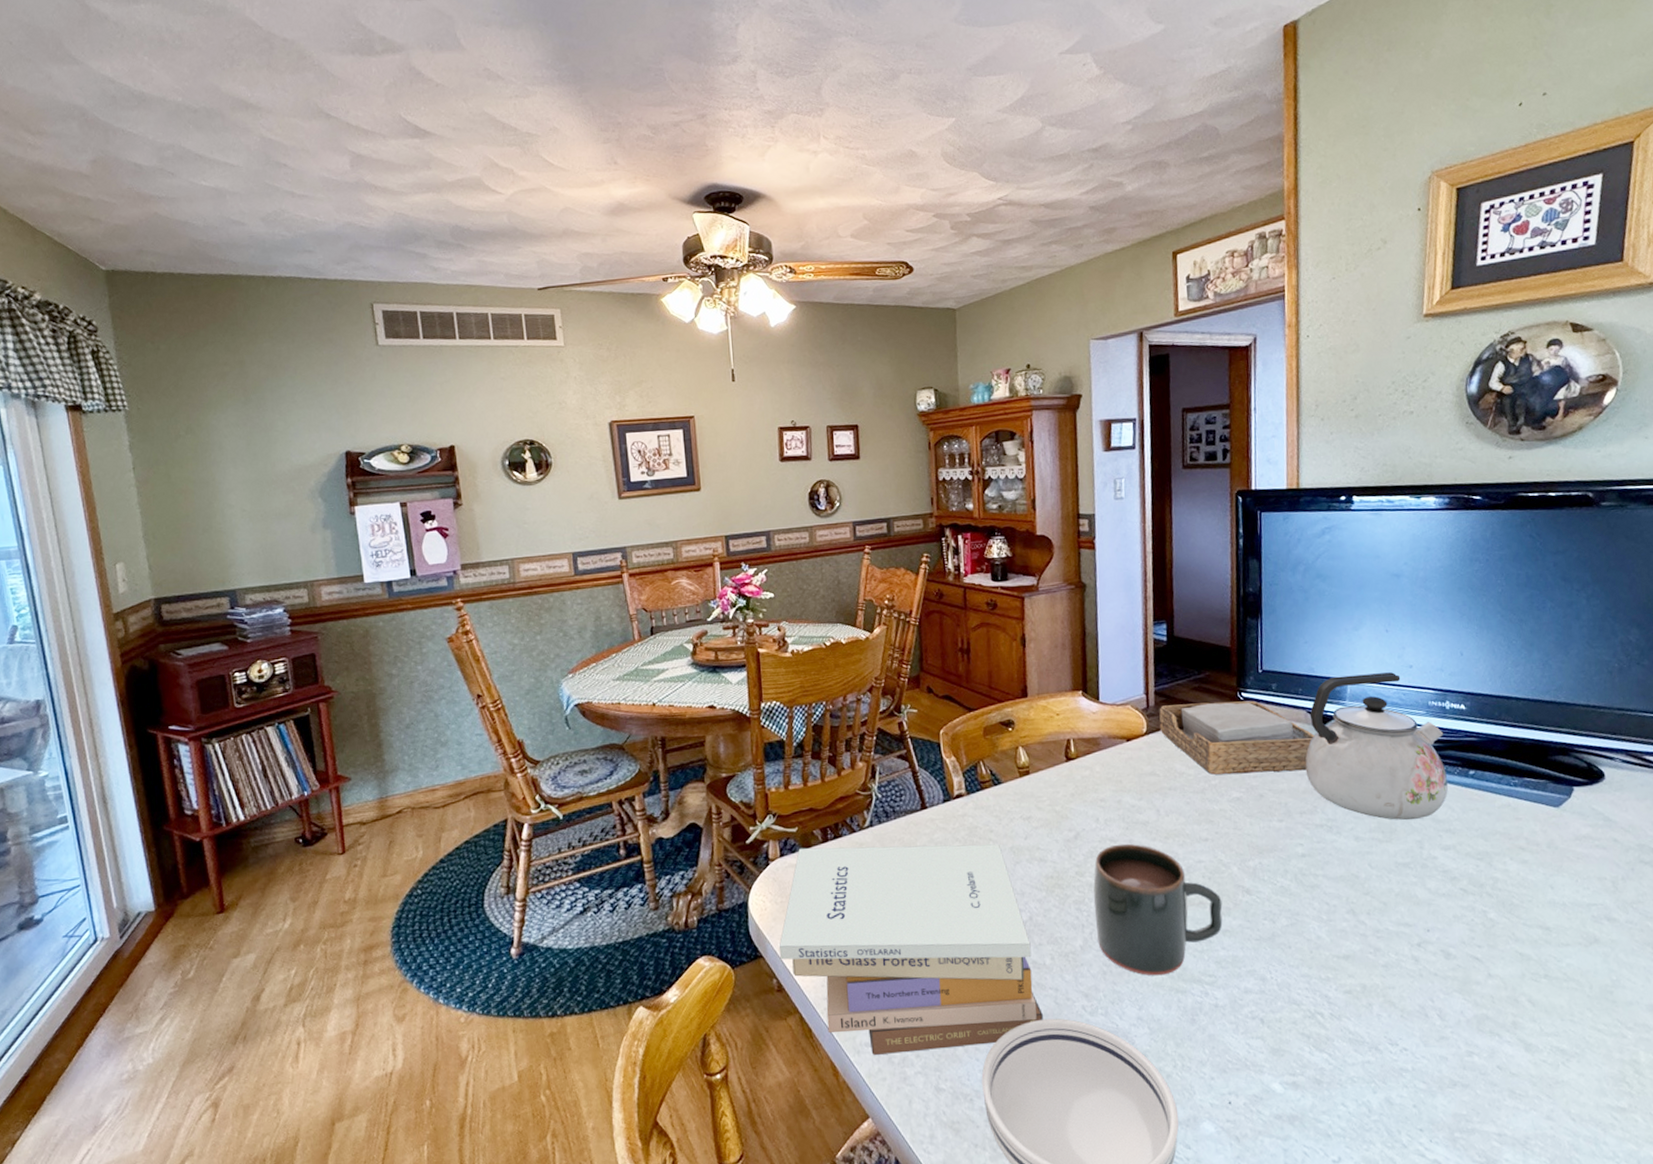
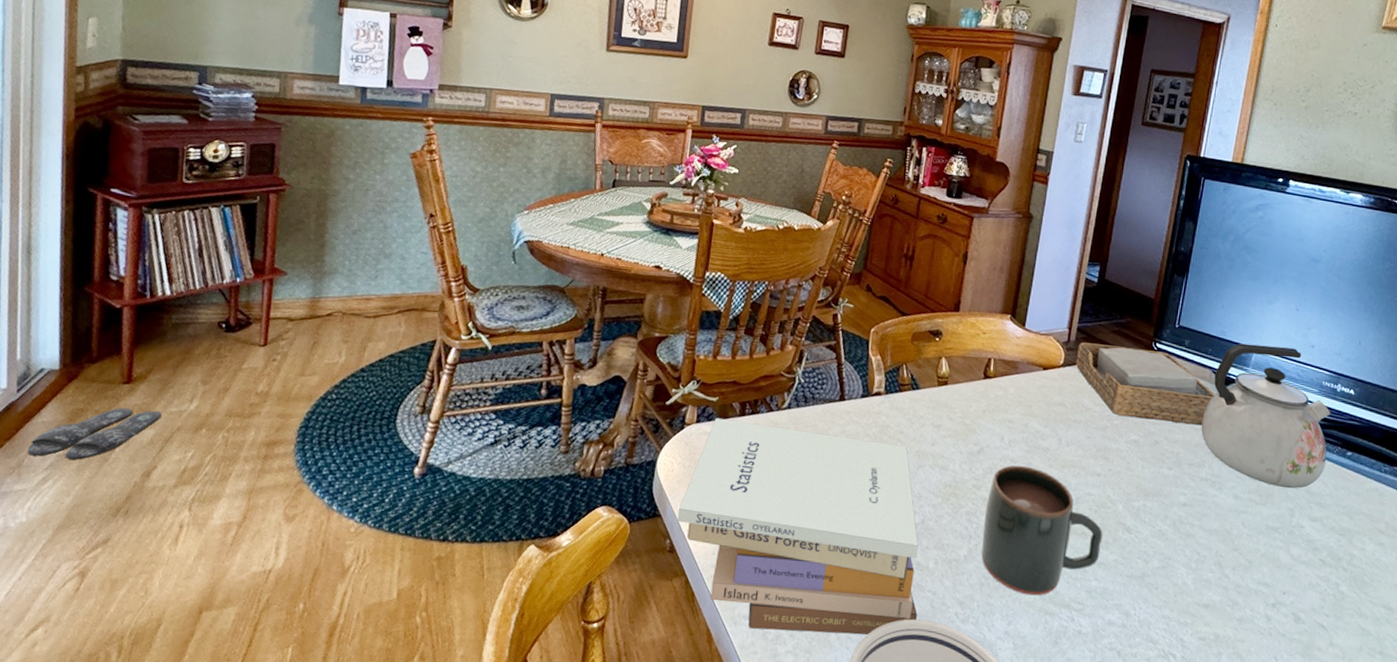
slippers: none [142,934,259,998] -> present [28,407,162,460]

